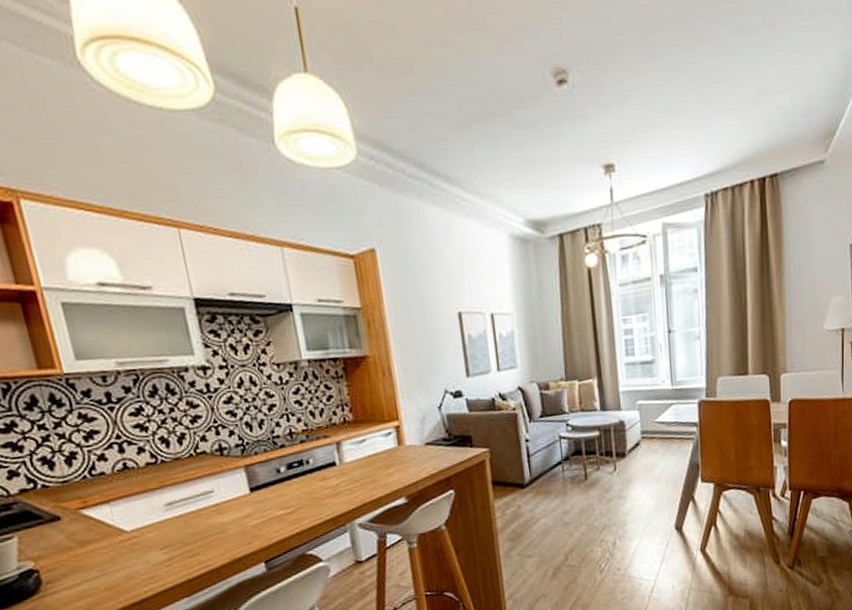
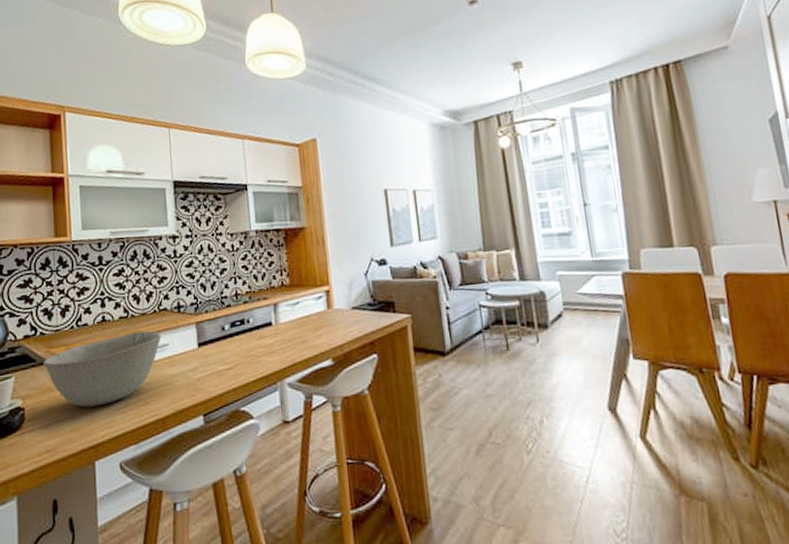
bowl: none [52,477,204,564] -> present [42,330,161,407]

